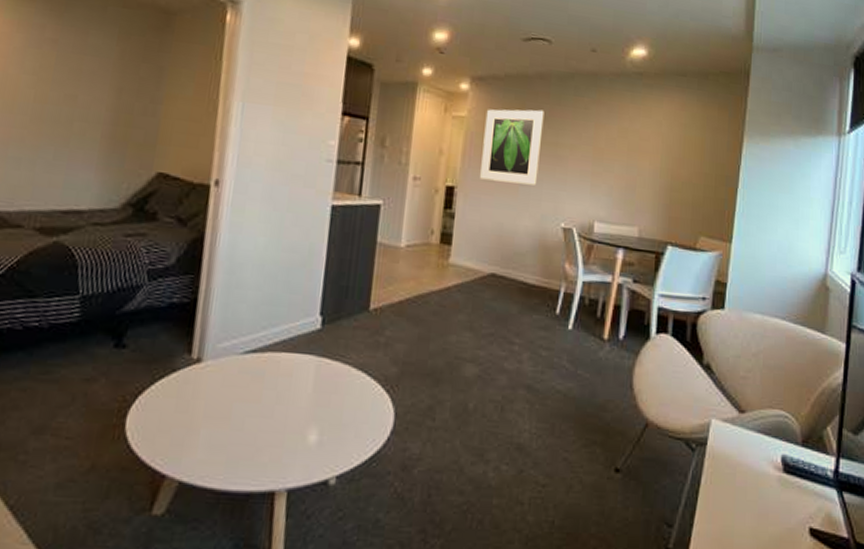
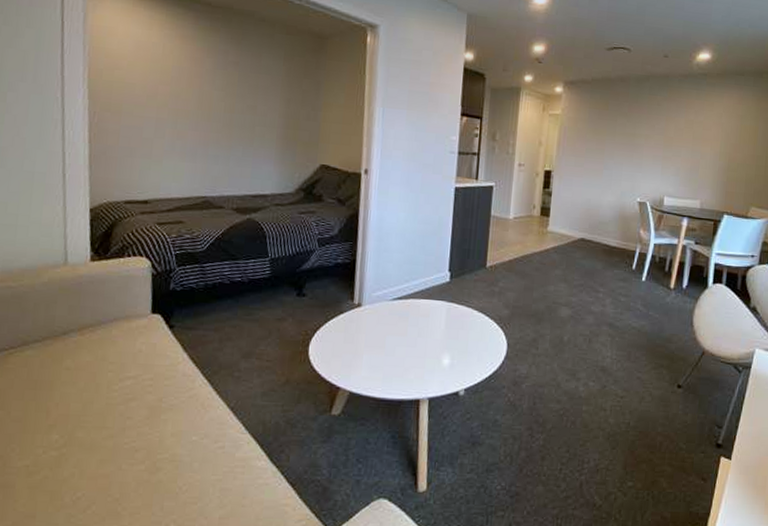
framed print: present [480,109,545,185] -> none [572,107,624,169]

